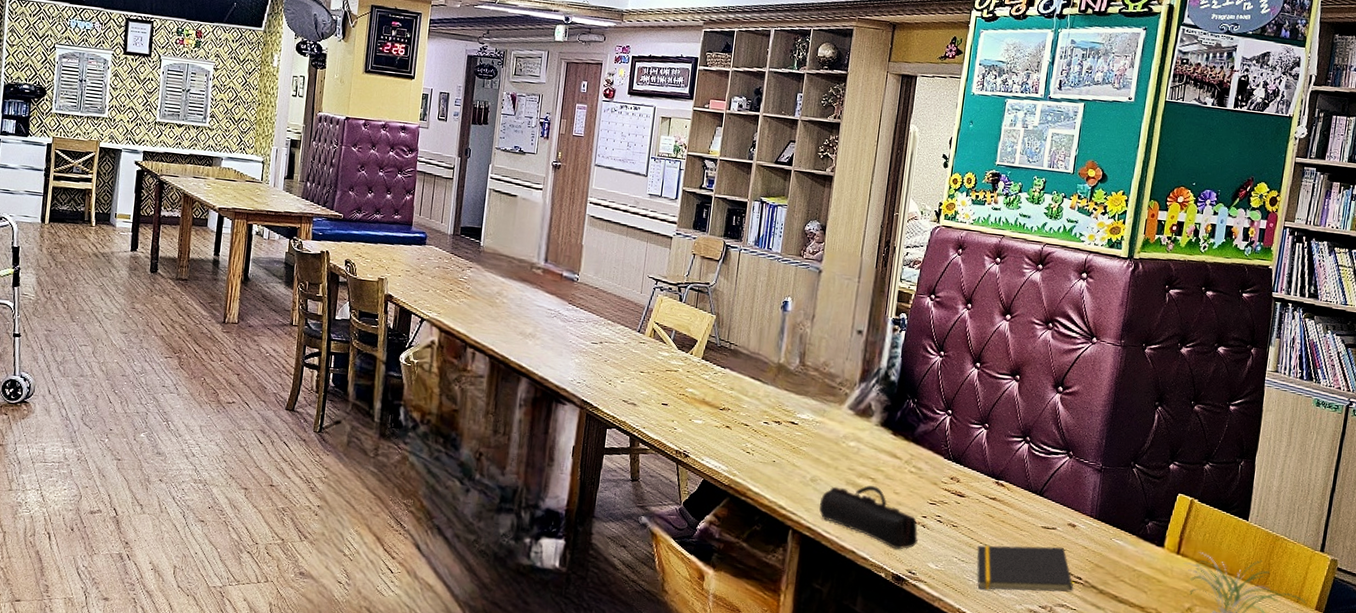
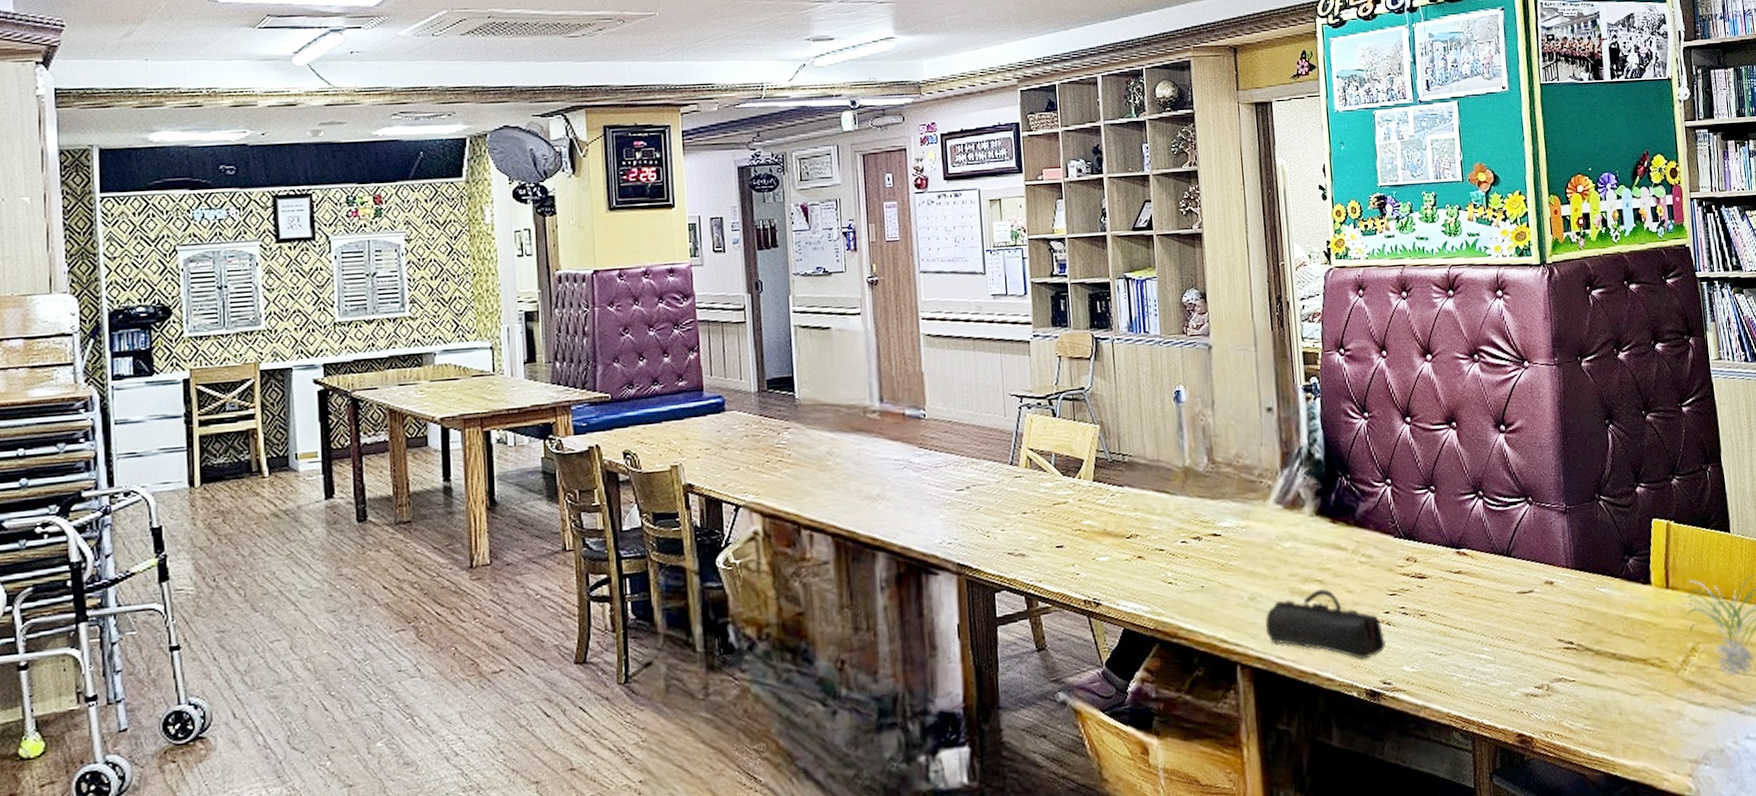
notepad: present [977,545,1074,592] -> none [1453,611,1568,684]

